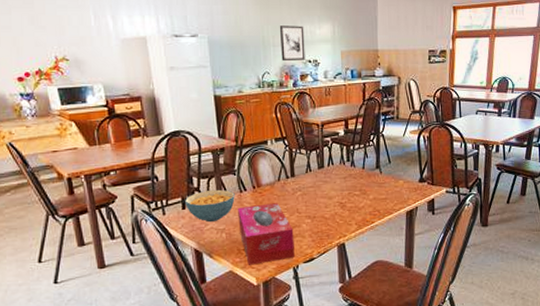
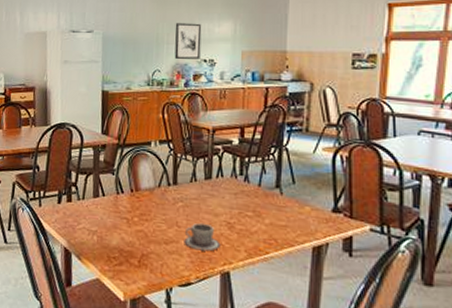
cereal bowl: present [185,189,235,223] -> none [61,187,111,222]
tissue box: present [238,203,295,265] -> none [111,210,171,278]
cup: none [305,206,336,230] -> present [184,222,221,252]

